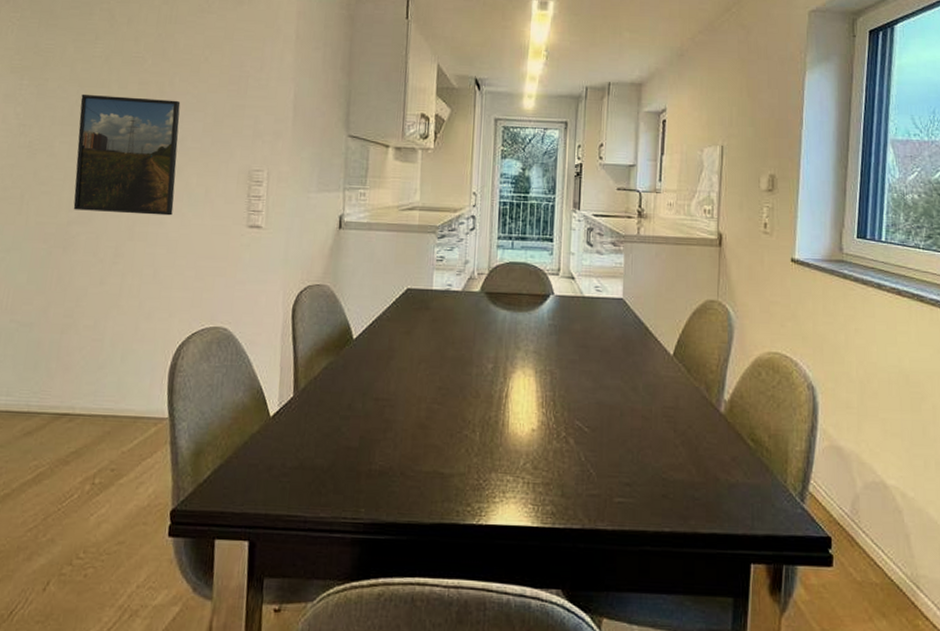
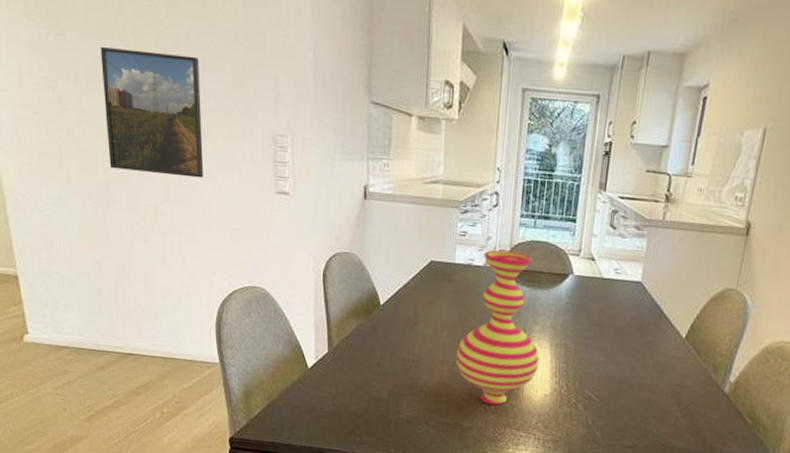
vase: none [434,273,524,445] -> present [455,249,539,405]

